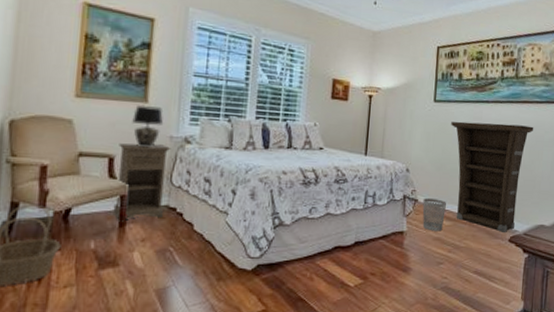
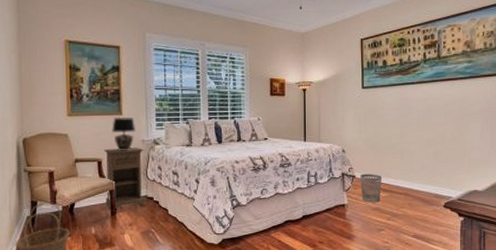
cabinet: present [451,121,534,232] -> none [380,101,460,199]

